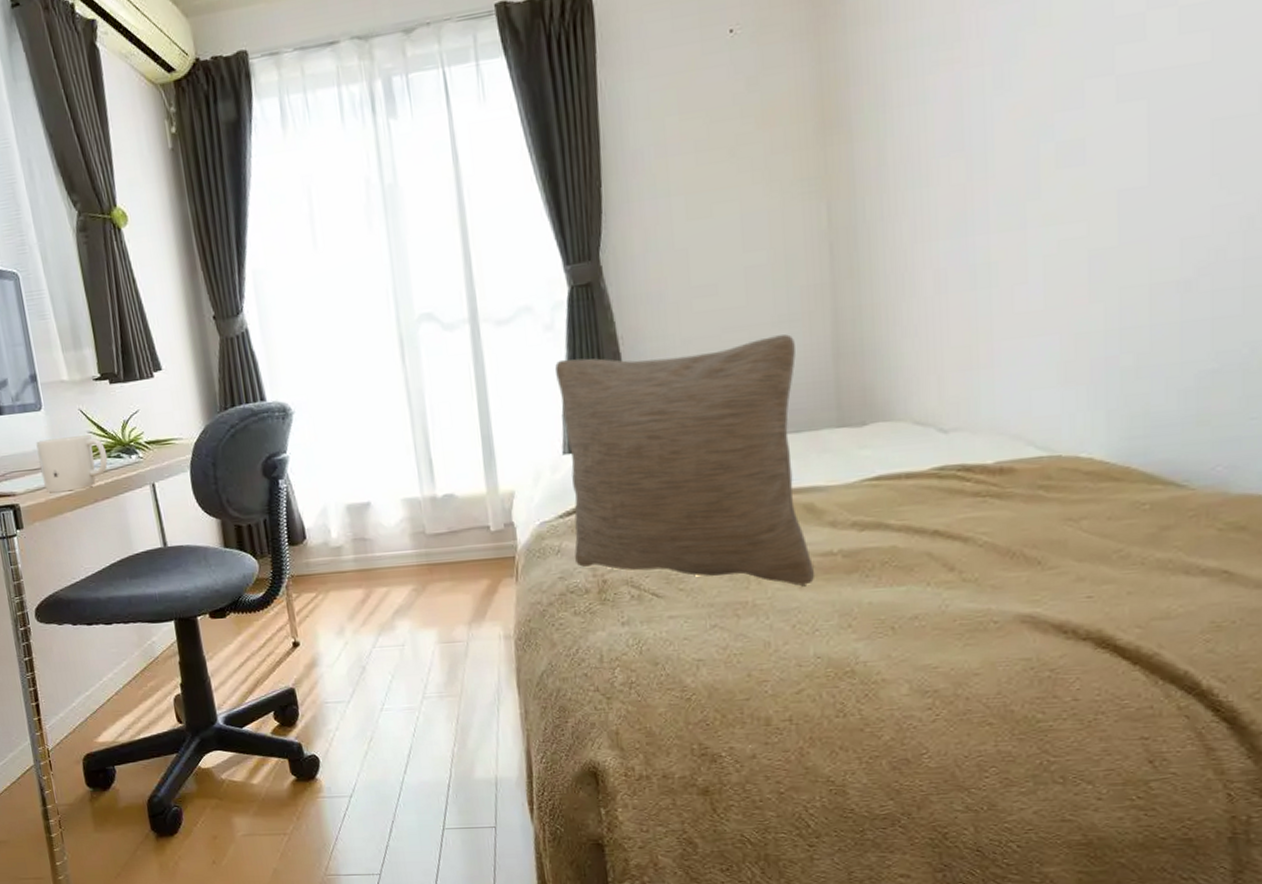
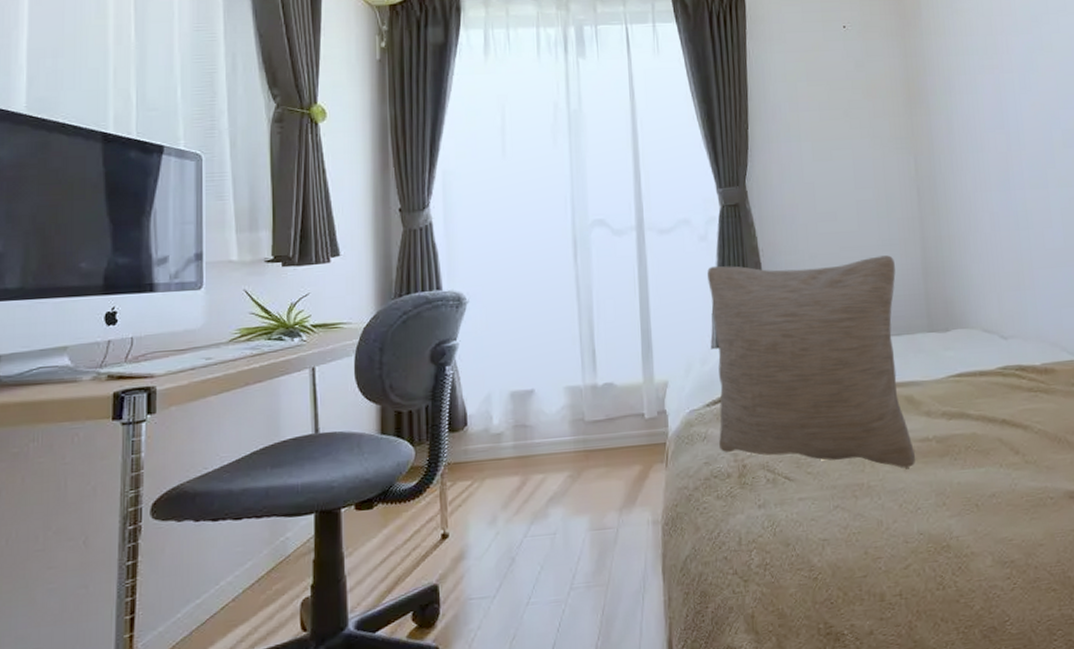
mug: present [36,435,108,493] -> none [189,316,268,375]

